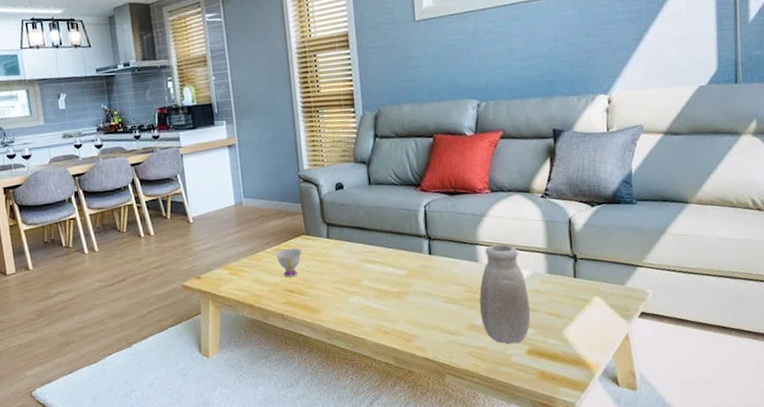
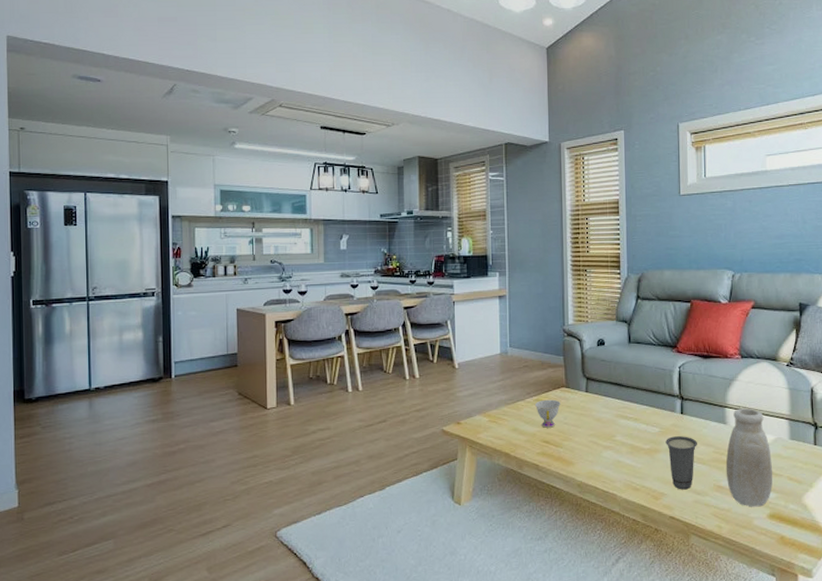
cup: none [414,276,448,331] -> present [666,436,697,490]

